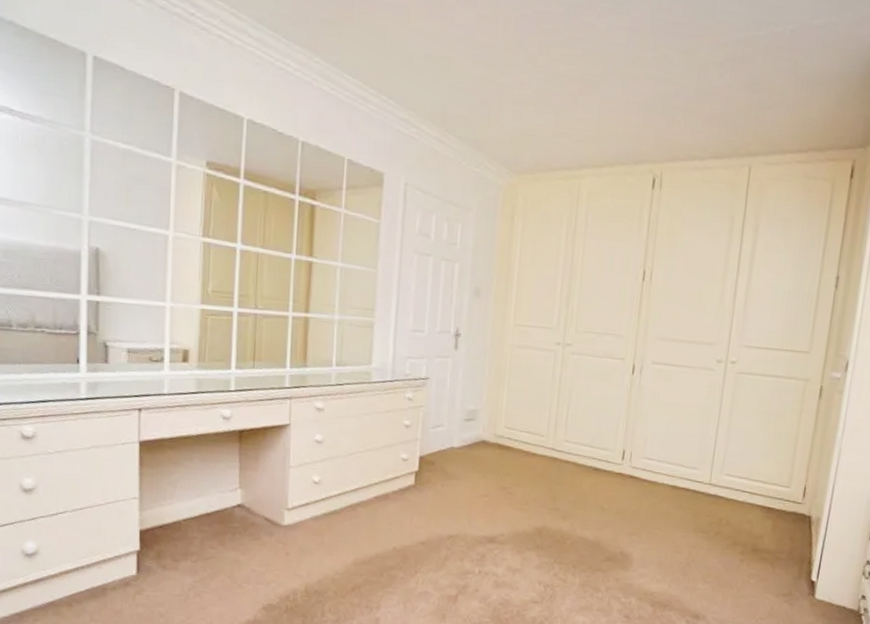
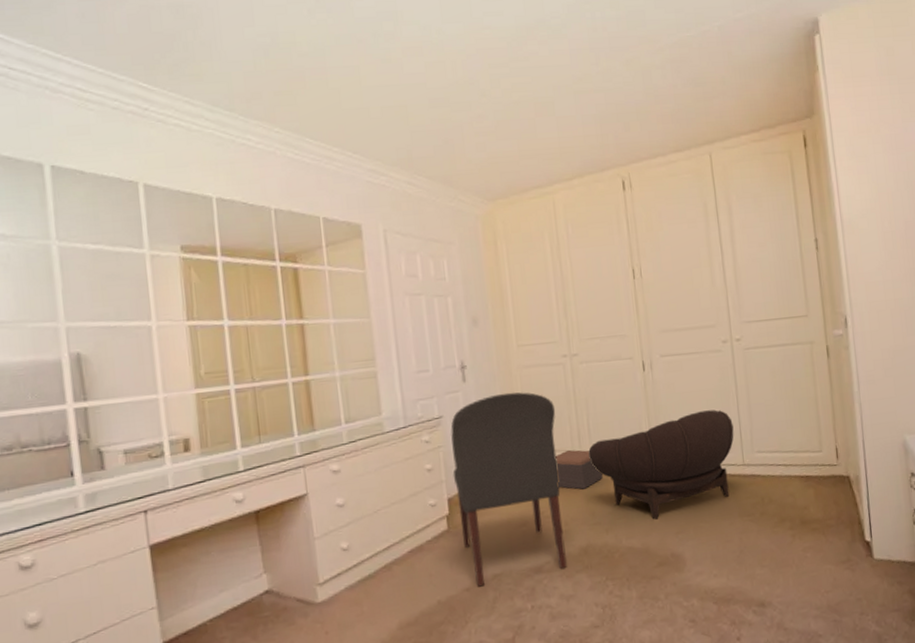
chair: none [427,367,539,544] -> present [450,392,567,587]
footstool: none [526,434,571,475] -> present [555,449,603,490]
armchair: none [561,424,709,517] -> present [588,409,734,520]

